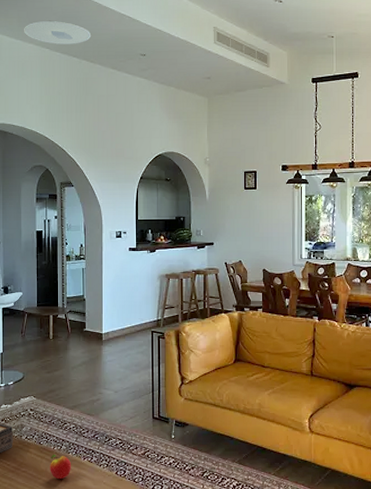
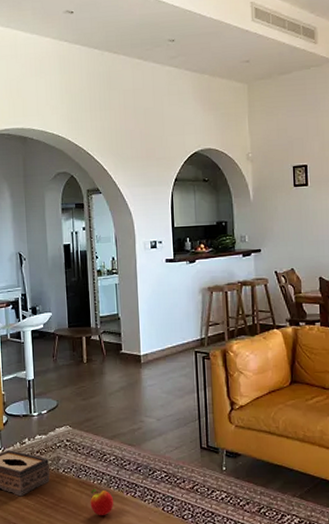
ceiling light: present [24,21,92,44] -> none [39,10,113,36]

